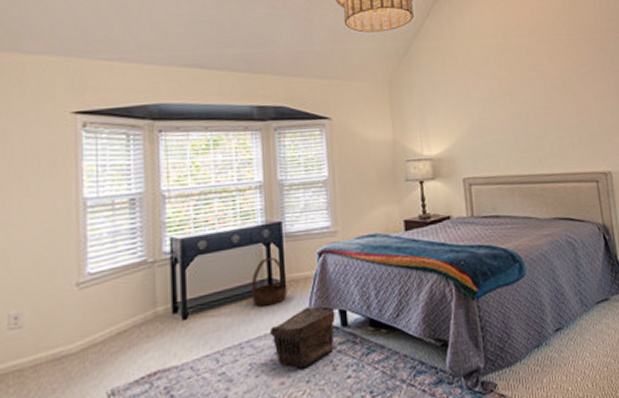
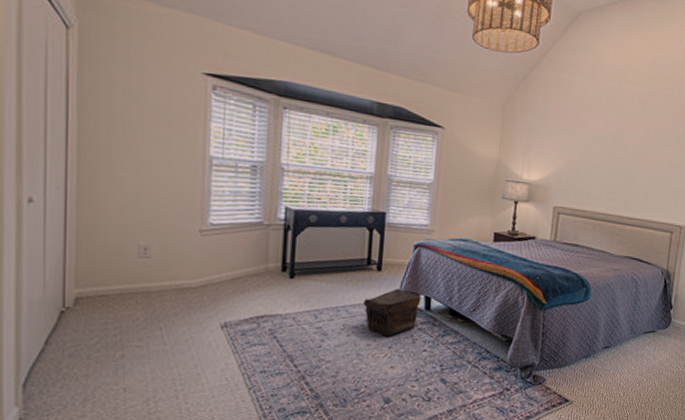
basket: present [251,257,288,307] -> none [351,240,384,282]

